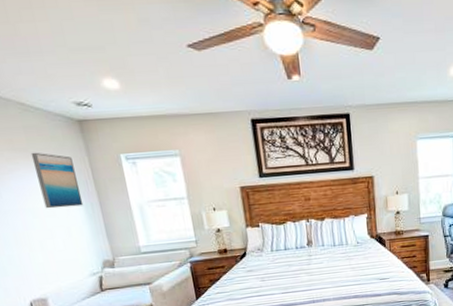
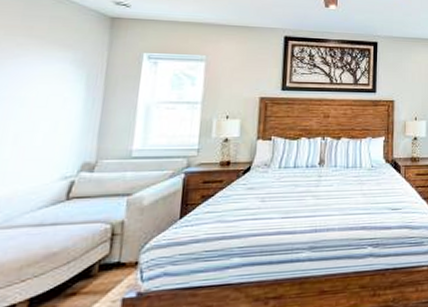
wall art: present [30,152,84,209] -> none [39,41,90,100]

